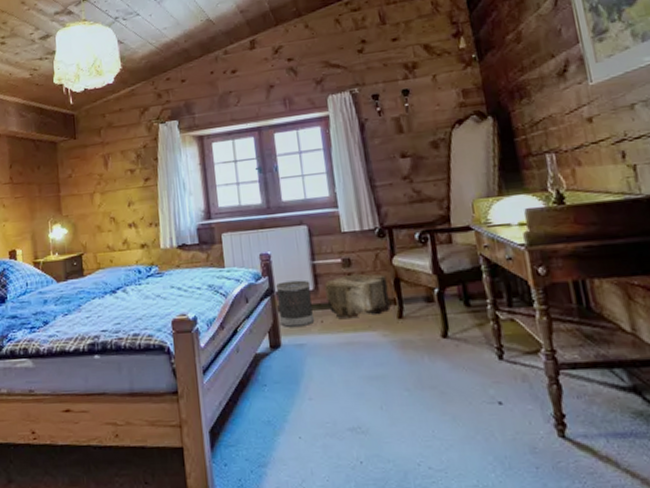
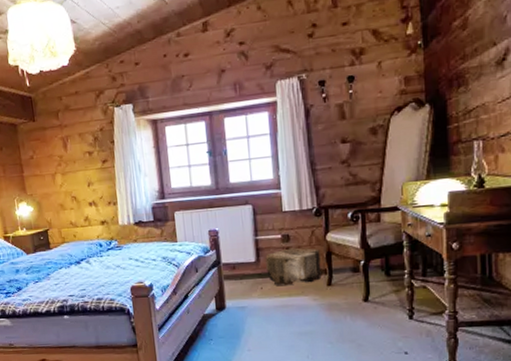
wastebasket: present [275,280,315,327] -> none [222,253,256,293]

